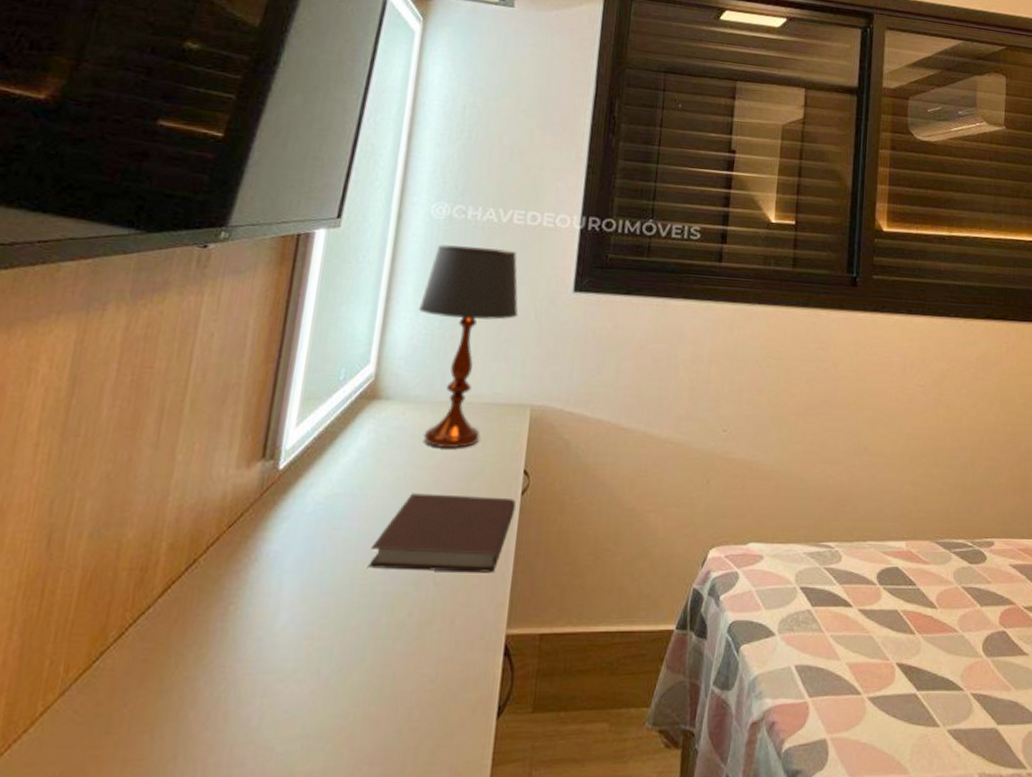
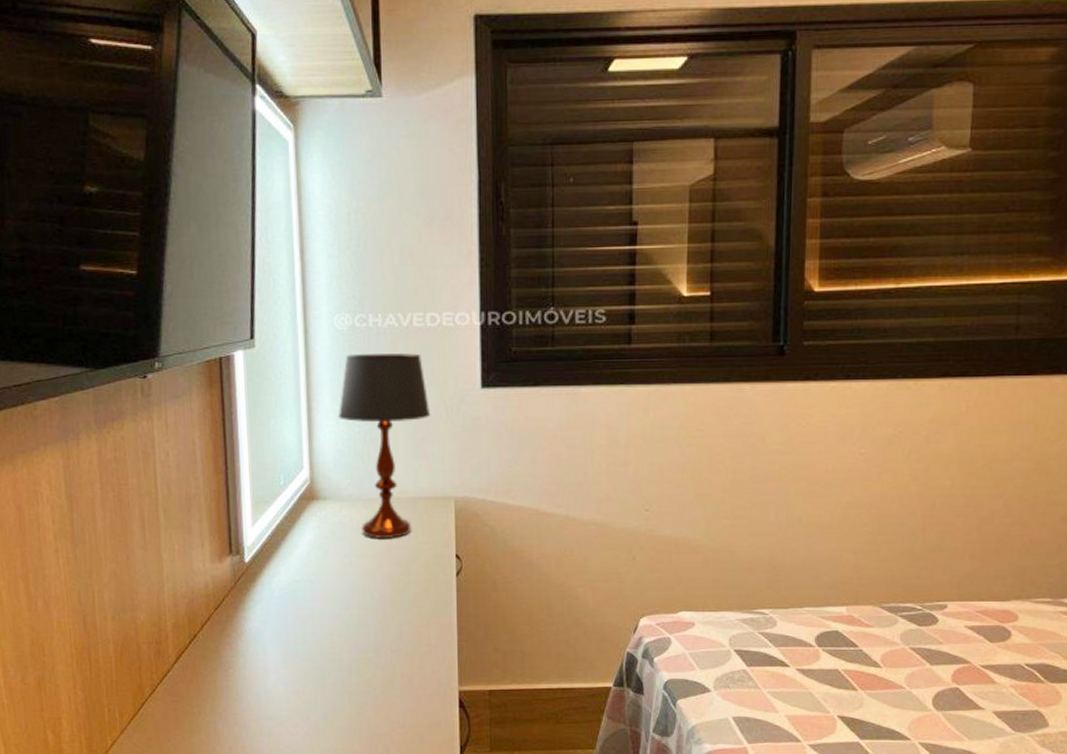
notebook: present [368,493,516,573] -> none [333,577,452,642]

